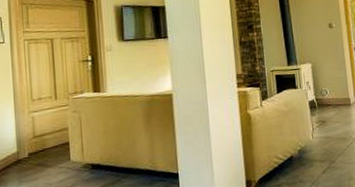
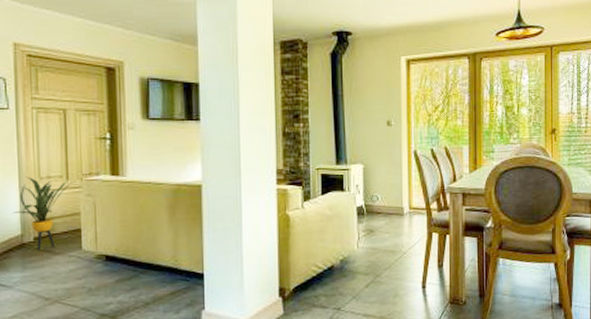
house plant: none [10,100,63,166] -> present [13,176,75,251]

